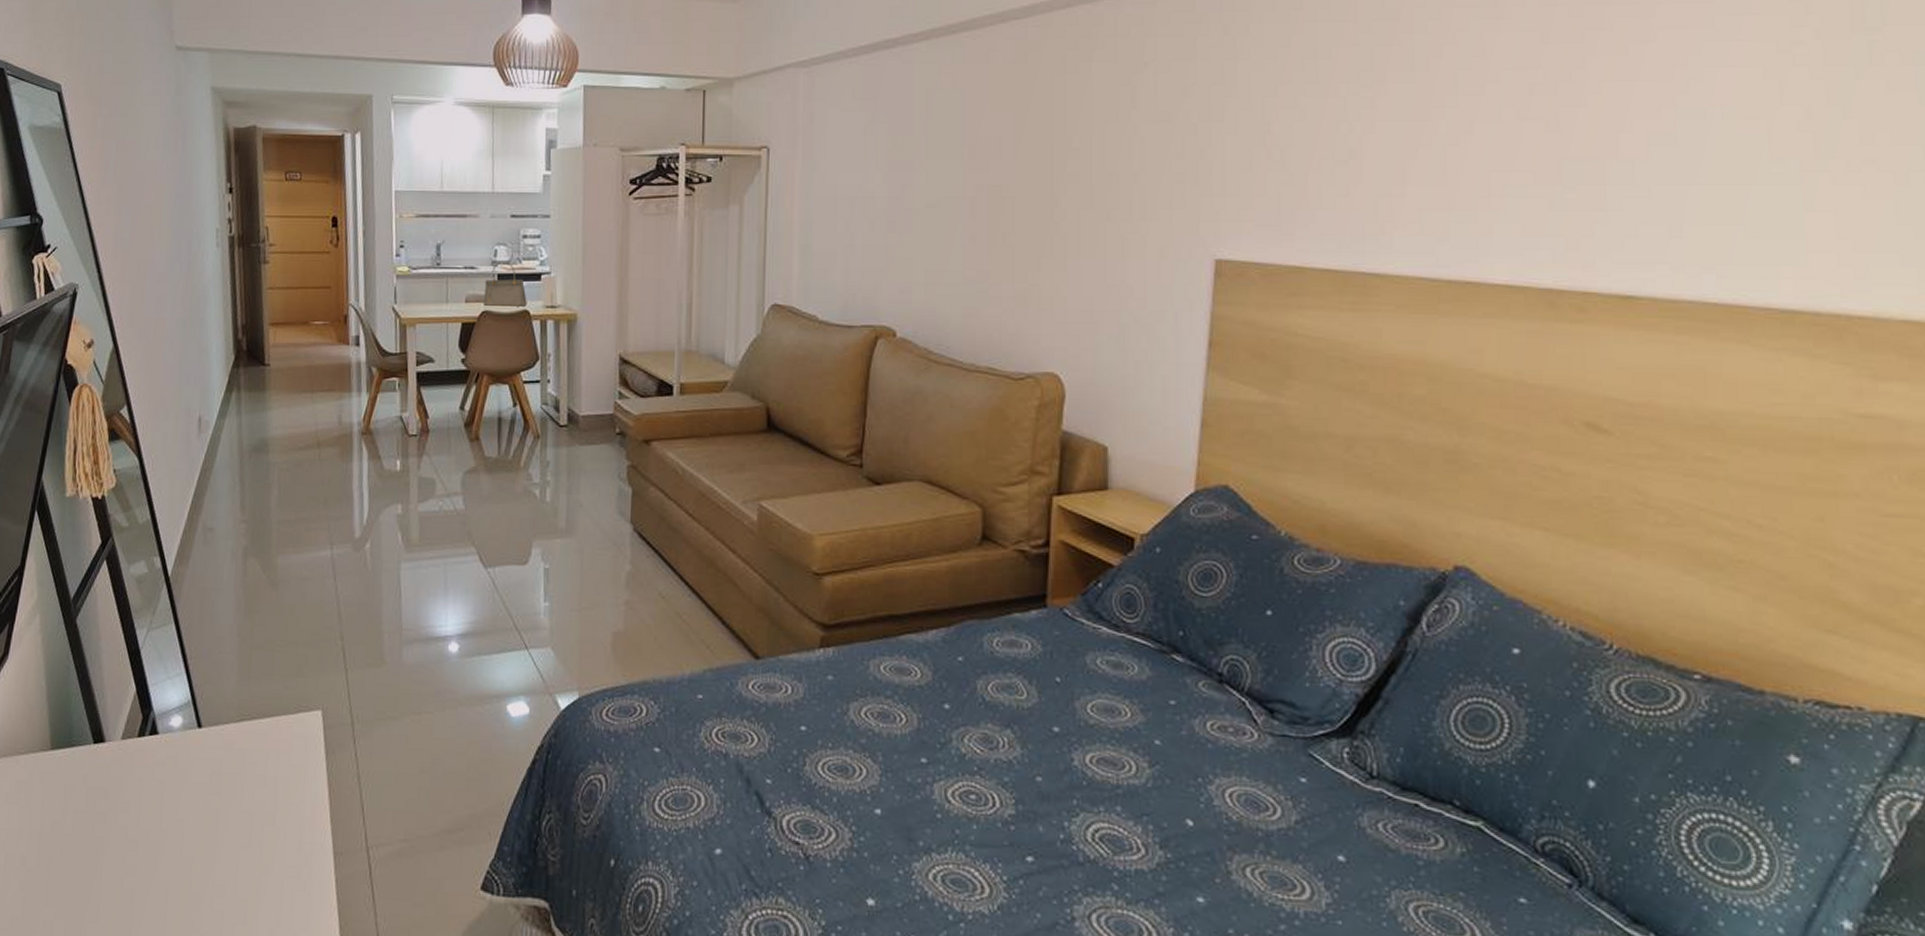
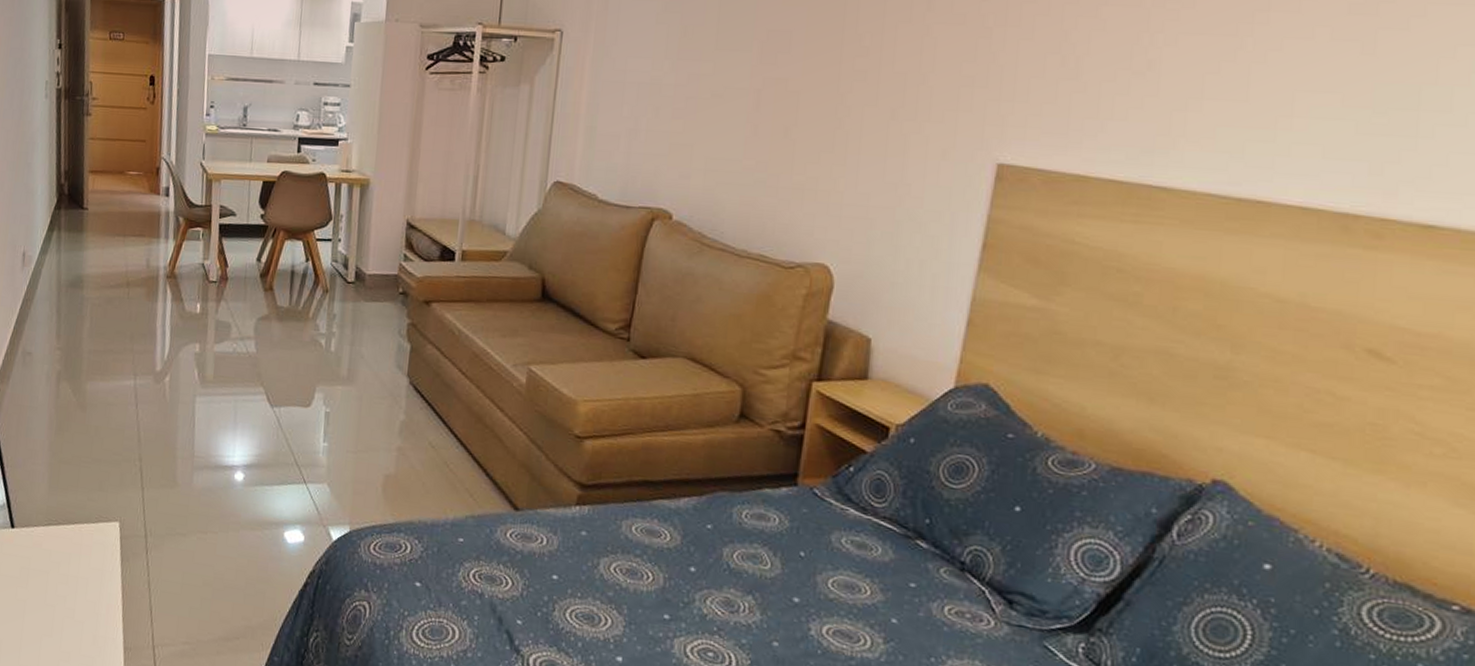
handbag: present [483,260,527,309] -> none [284,125,324,171]

